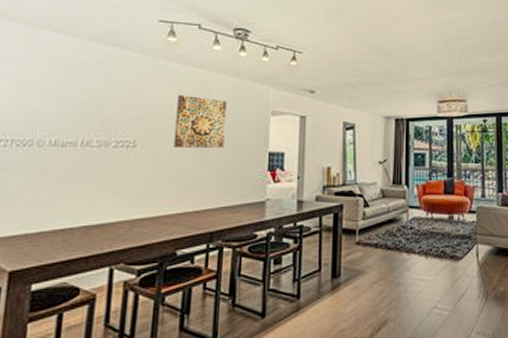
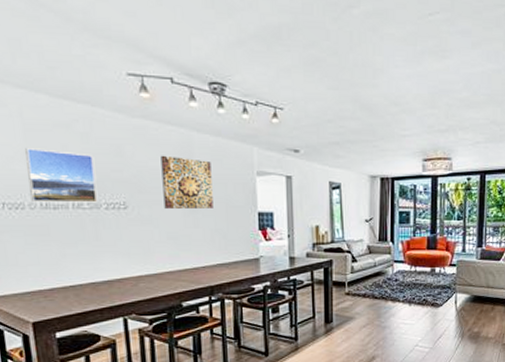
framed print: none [41,87,113,141] -> present [25,148,97,203]

